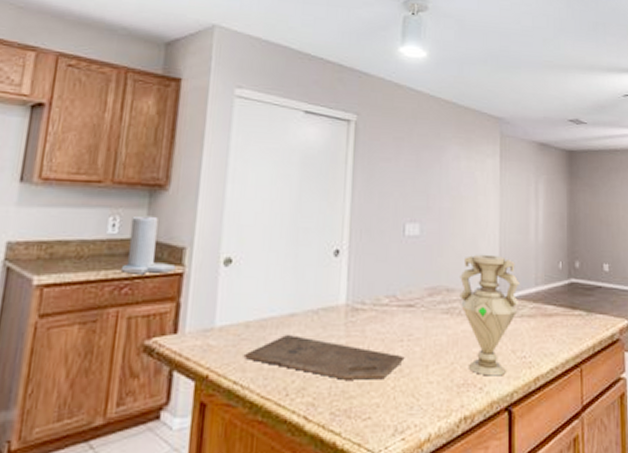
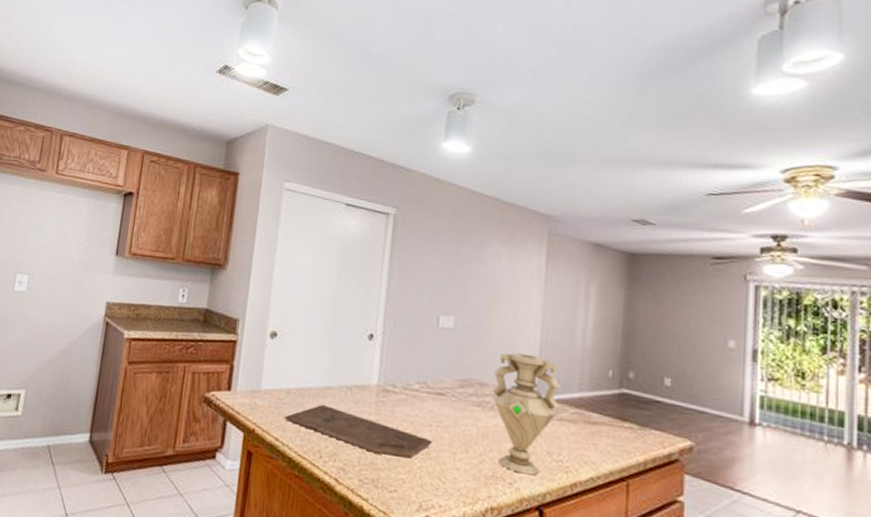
paper towel: present [120,215,176,275] -> none [188,289,231,339]

